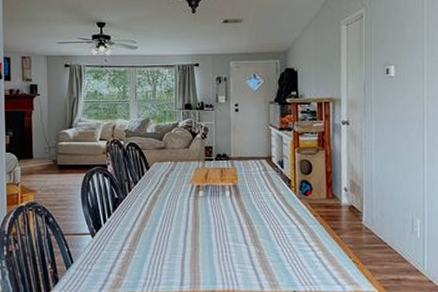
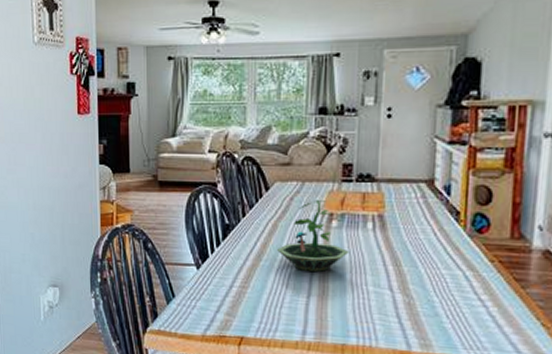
terrarium: none [158,176,213,234] -> present [277,200,349,273]

